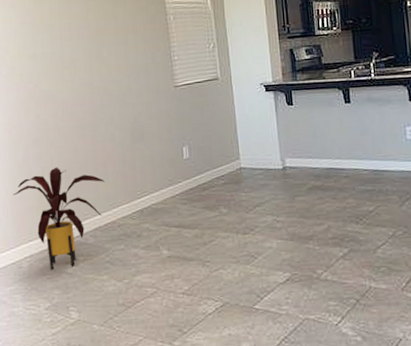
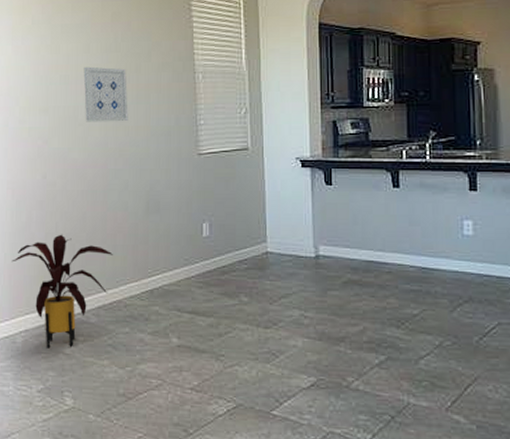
wall art: none [66,14,110,65] -> present [83,66,129,122]

